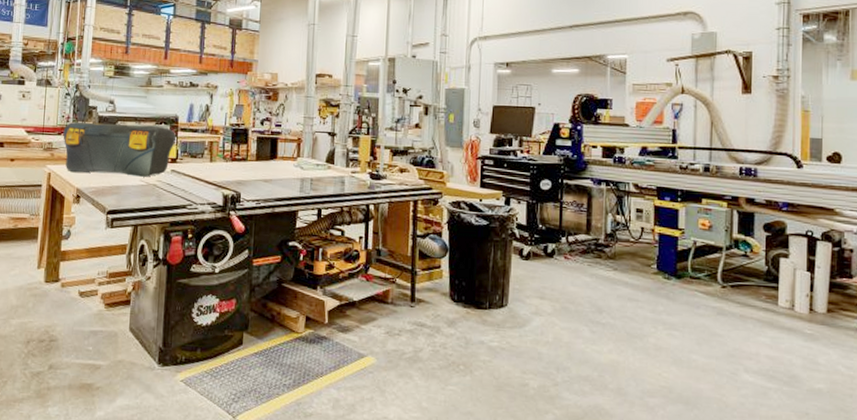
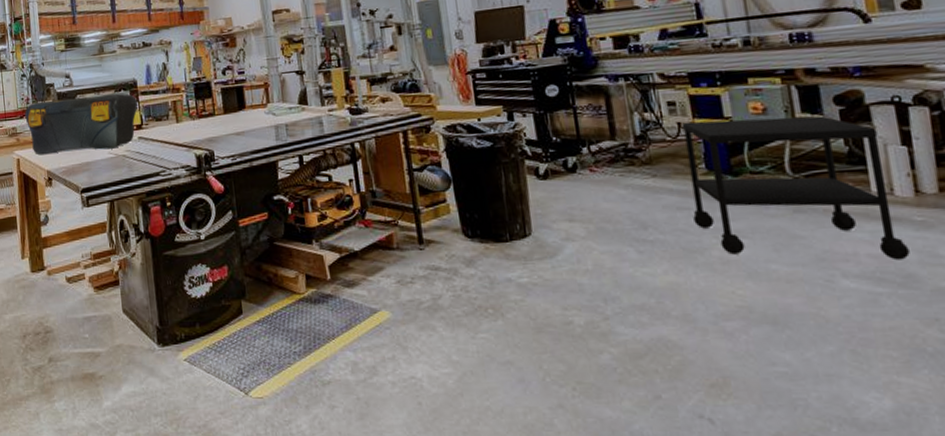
utility cart: none [640,228,797,364] -> present [681,115,910,261]

